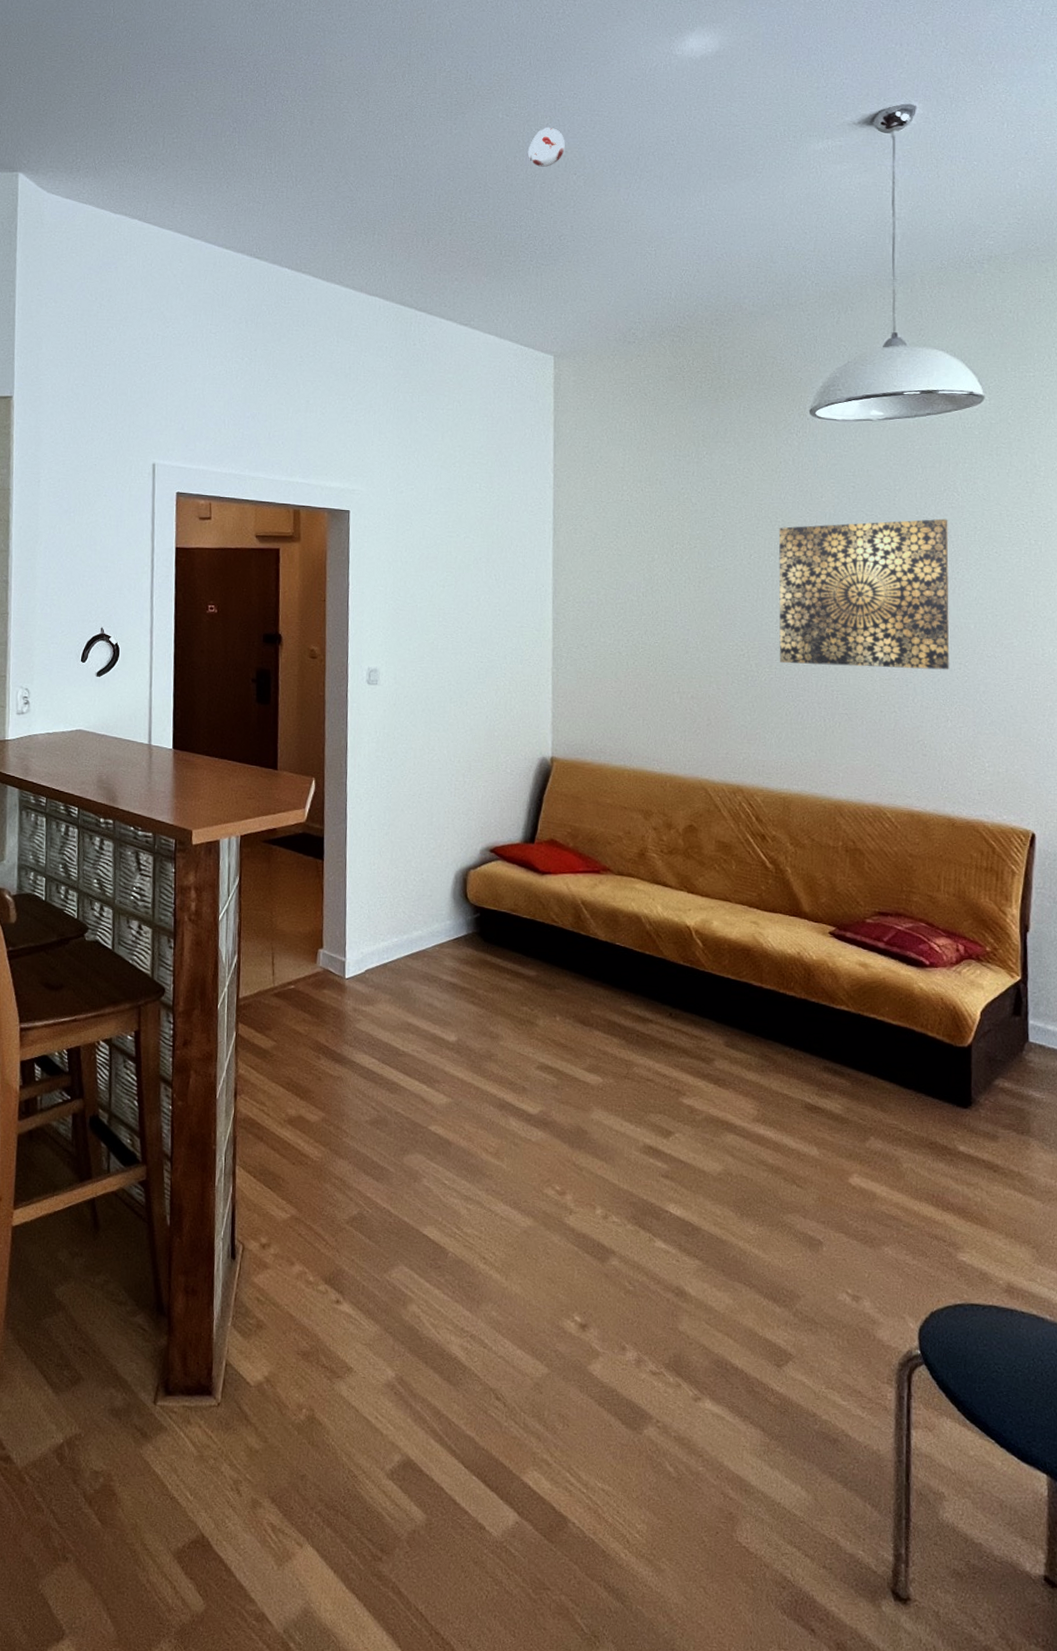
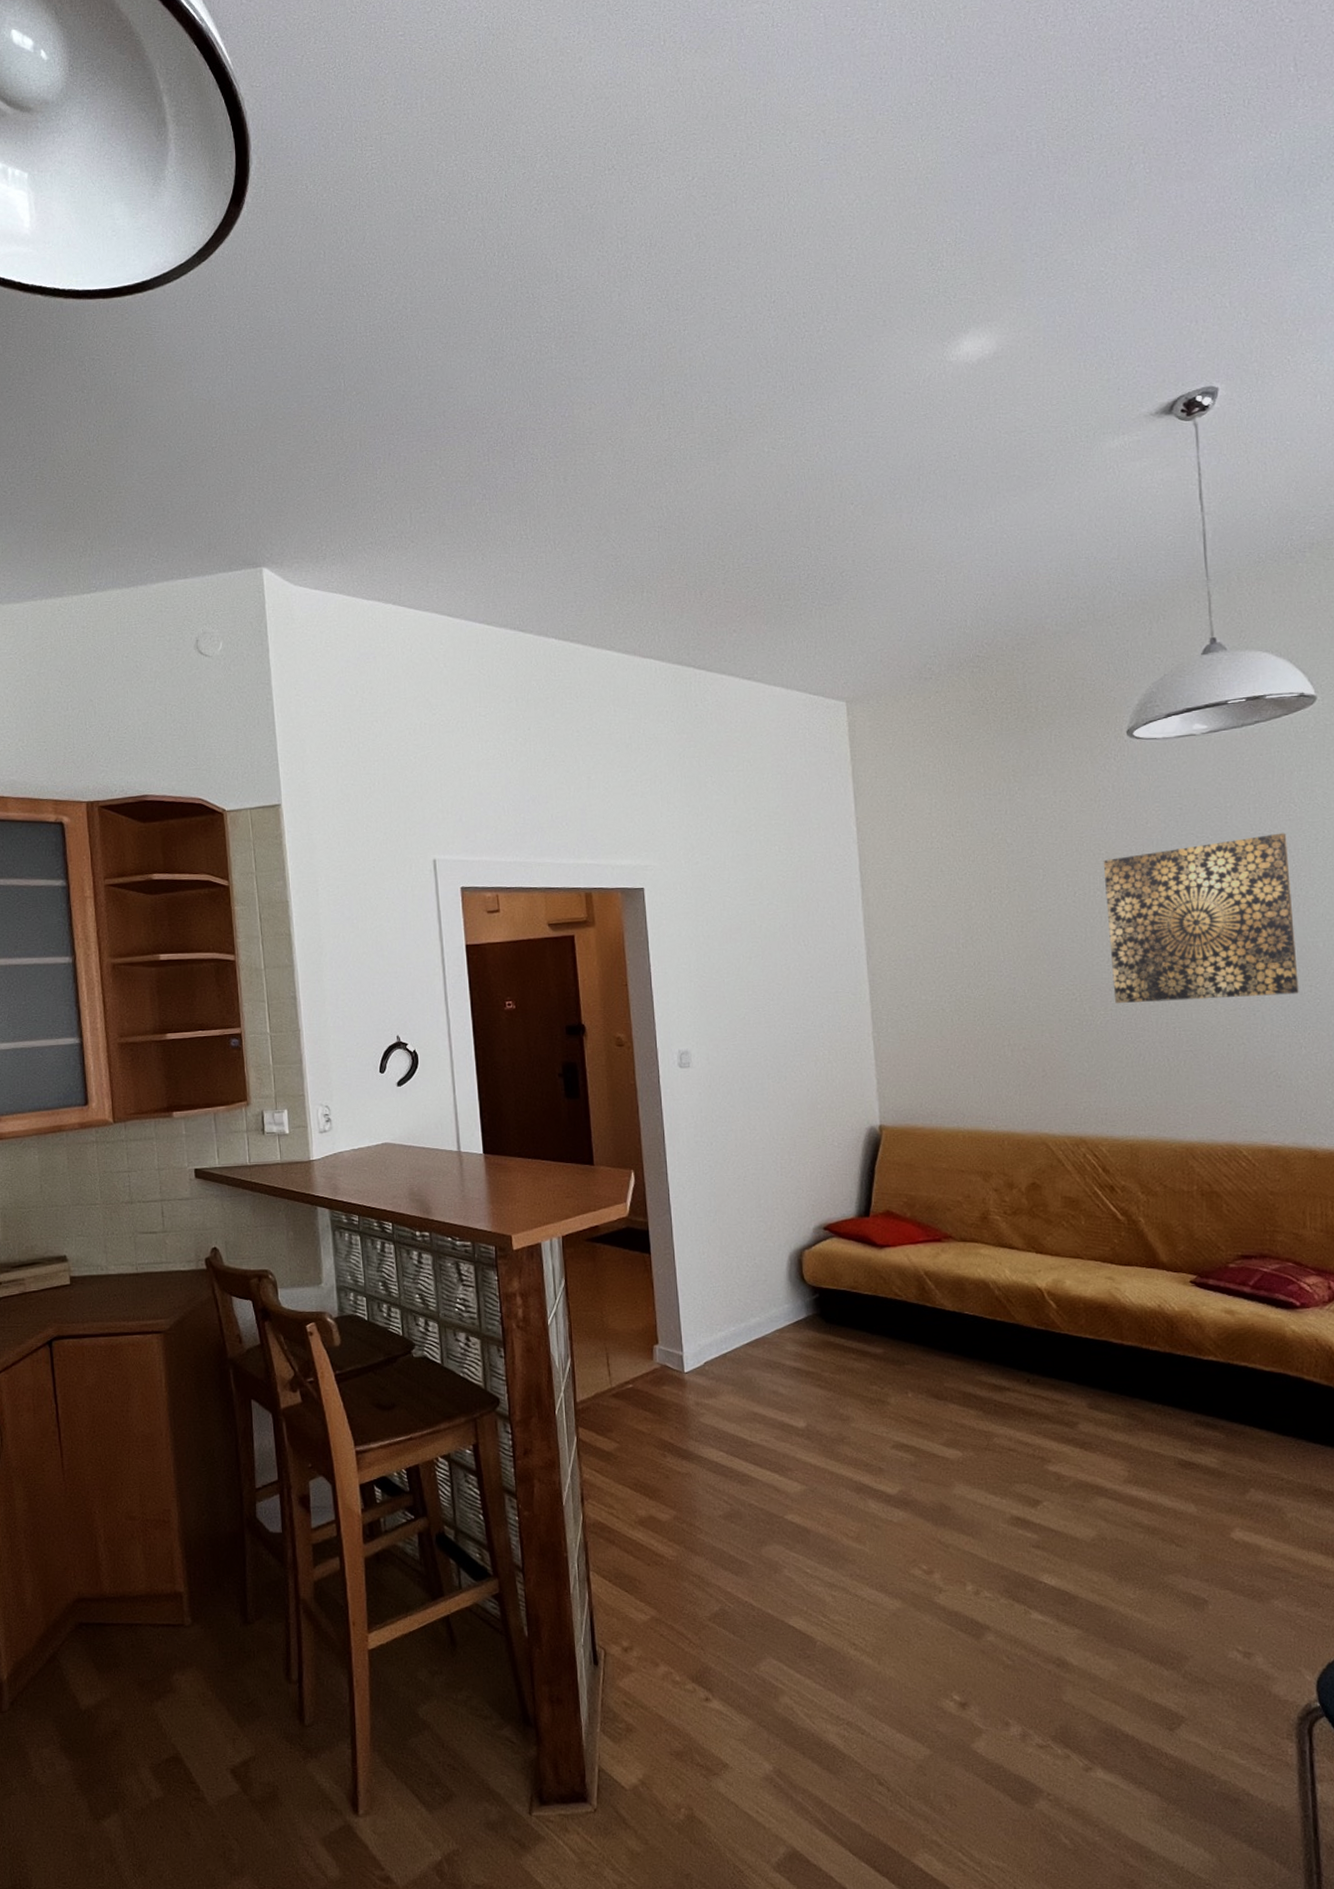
smoke detector: present [527,127,565,167] -> none [798,455,839,500]

